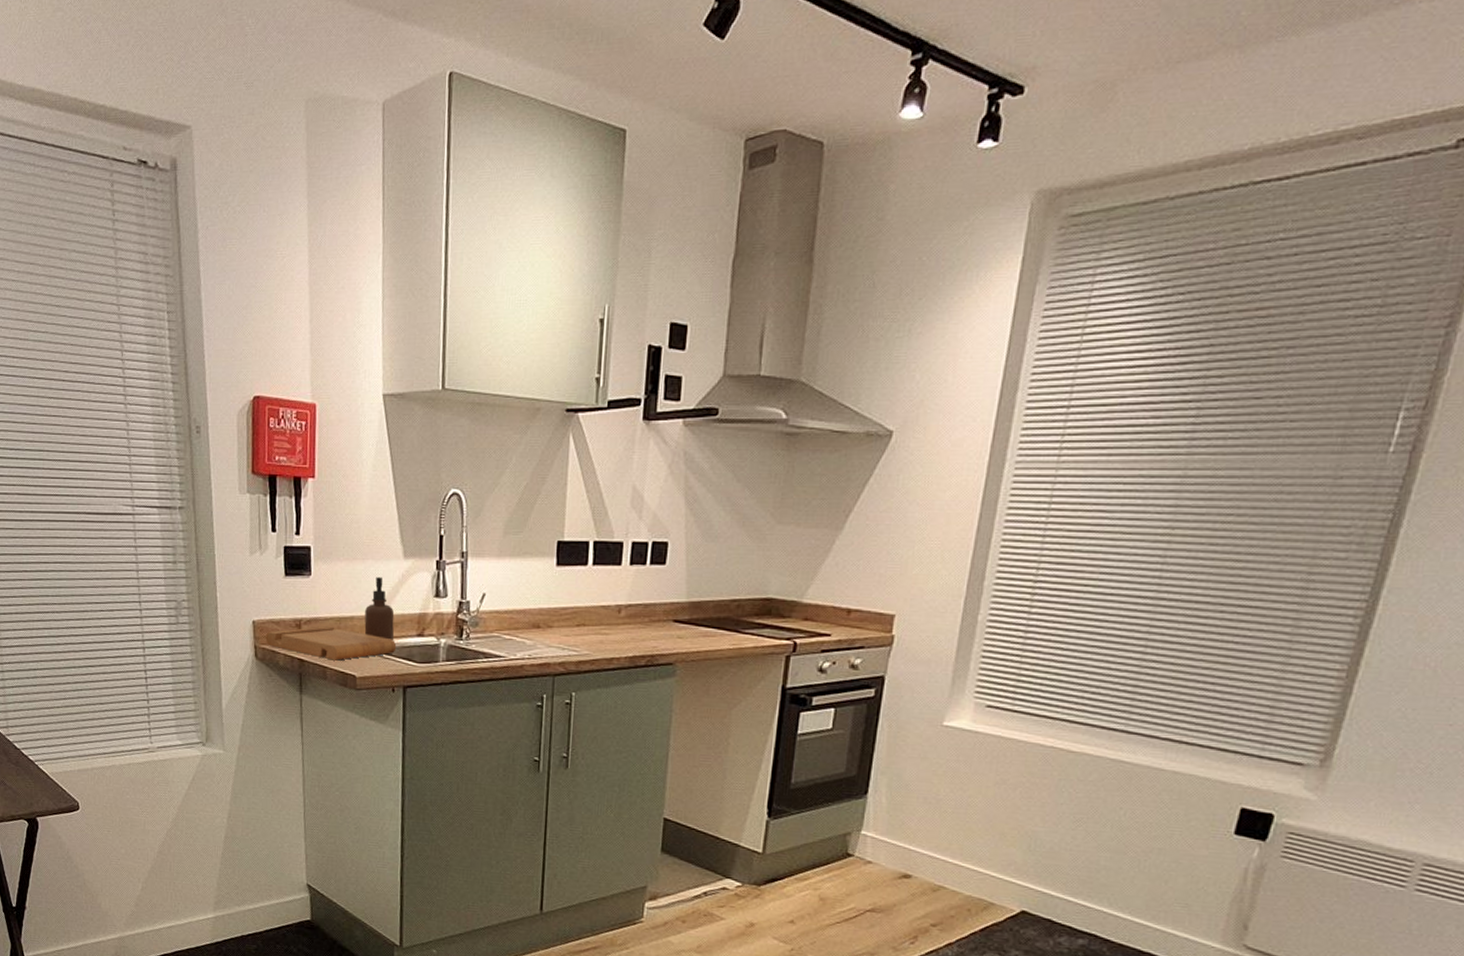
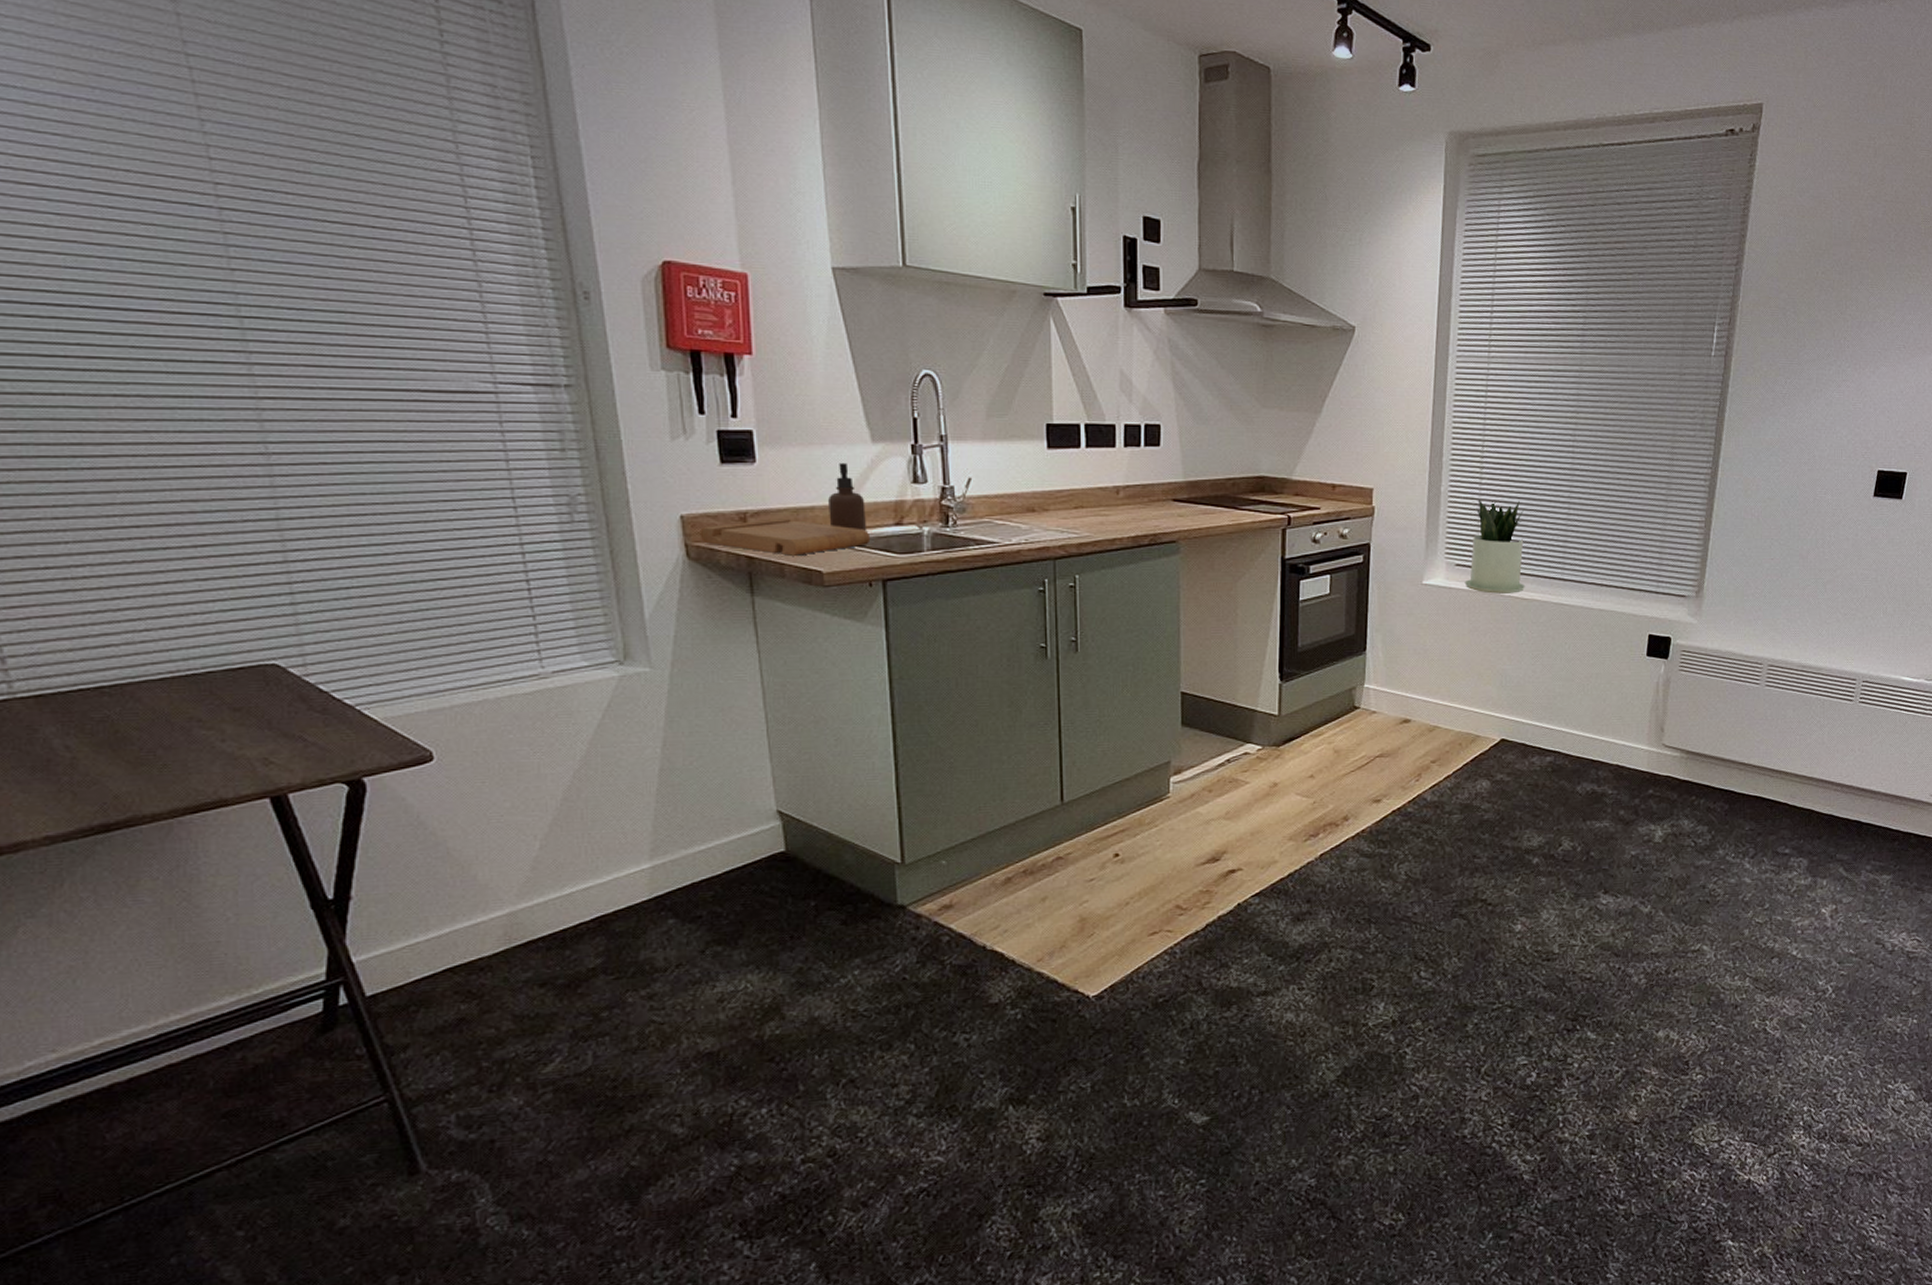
planter: none [995,632,1085,744] -> present [1464,500,1526,594]

